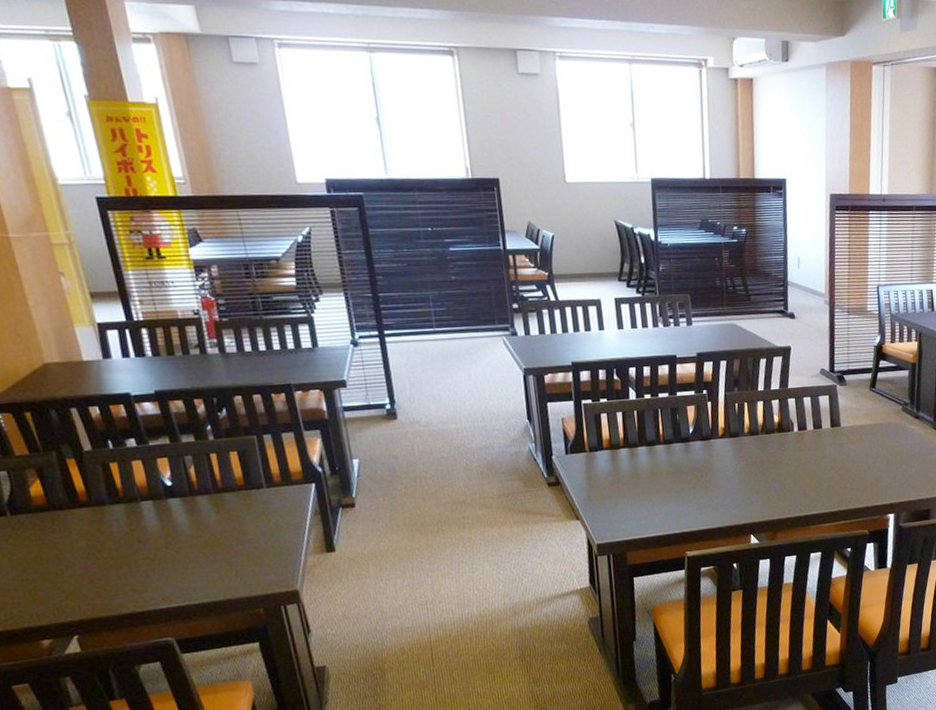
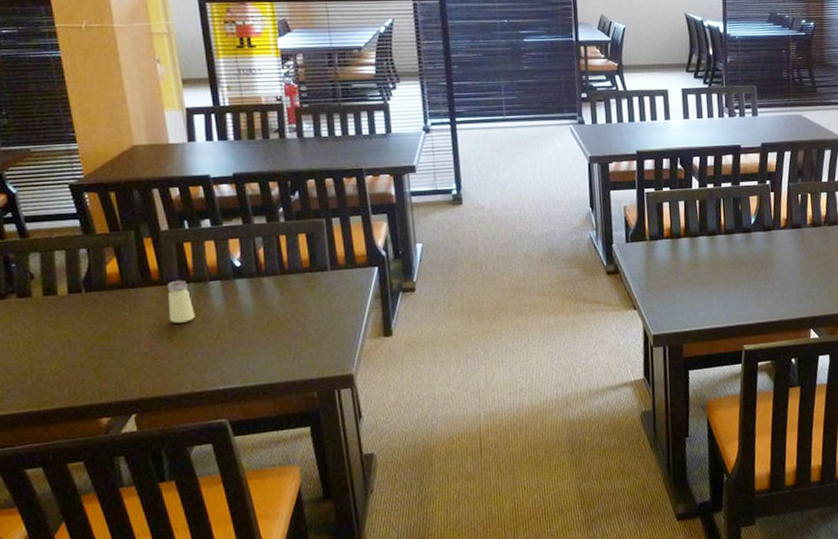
saltshaker: none [96,500,129,544] -> present [167,280,195,323]

